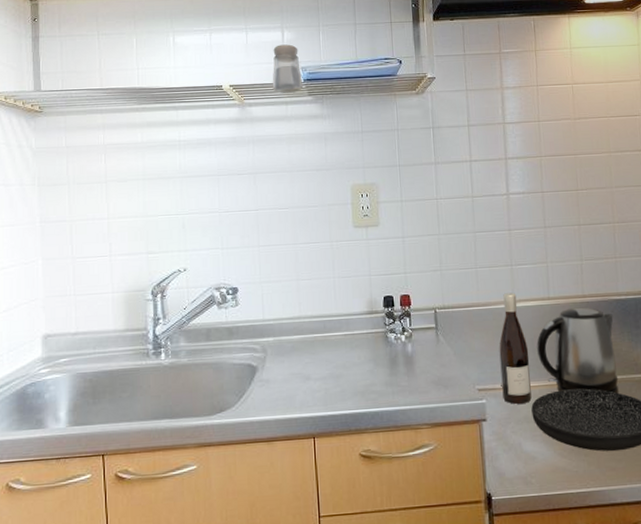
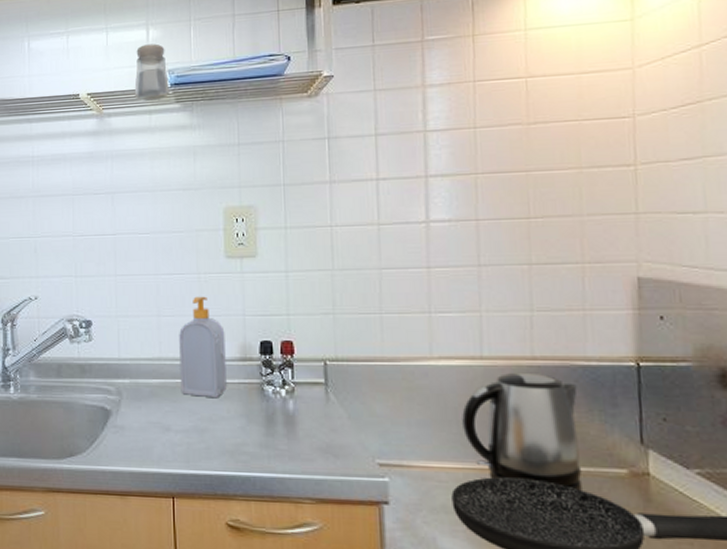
soap bottle: none [316,261,357,348] -> present [179,296,227,399]
bottle: present [499,292,532,404] -> none [409,347,453,488]

